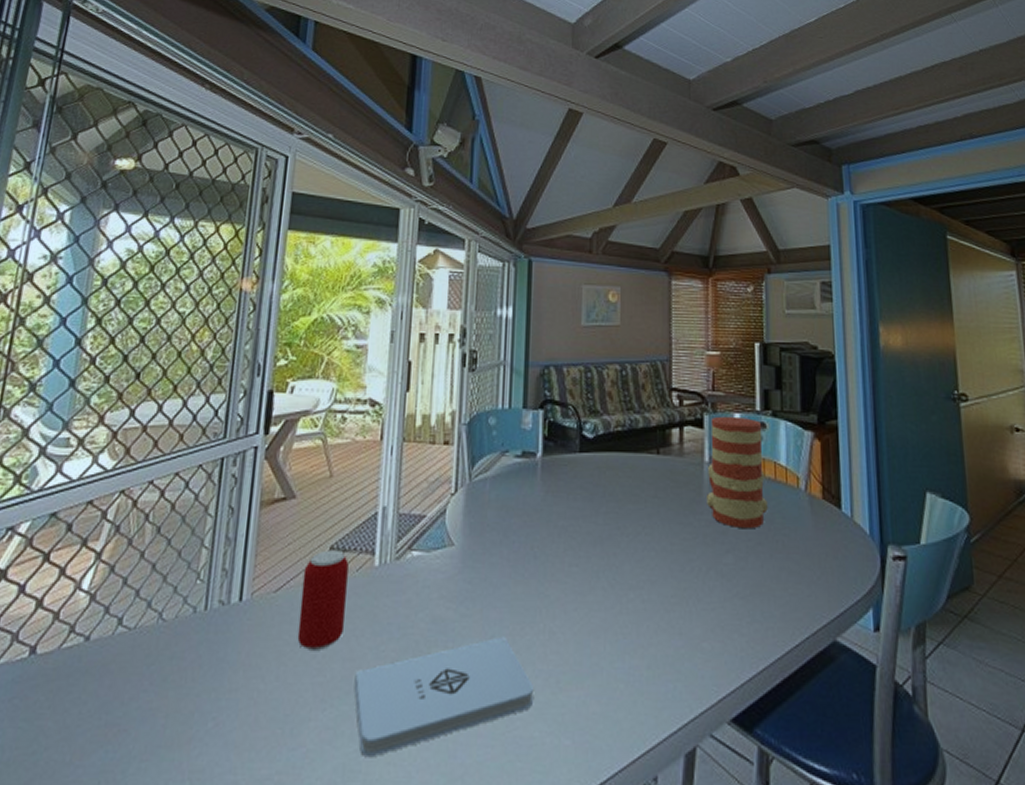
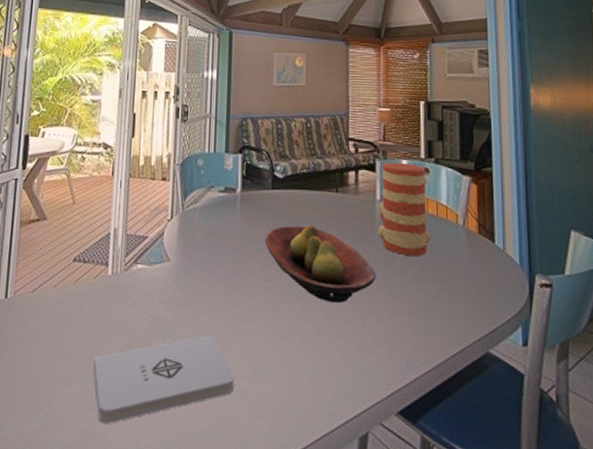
beverage can: present [297,550,349,650] -> none [49,261,88,339]
fruit bowl: none [571,494,705,590] -> present [265,225,376,304]

